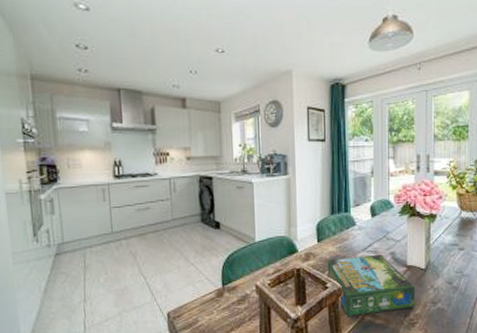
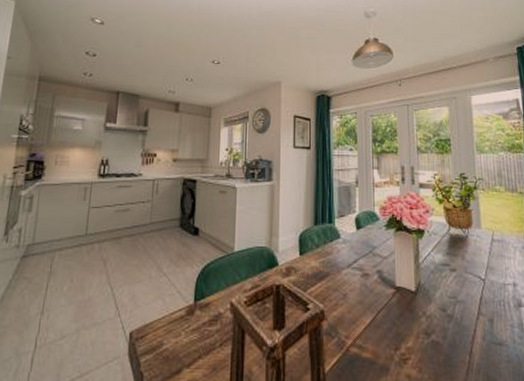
board game: present [327,254,416,317] -> none [309,272,407,348]

